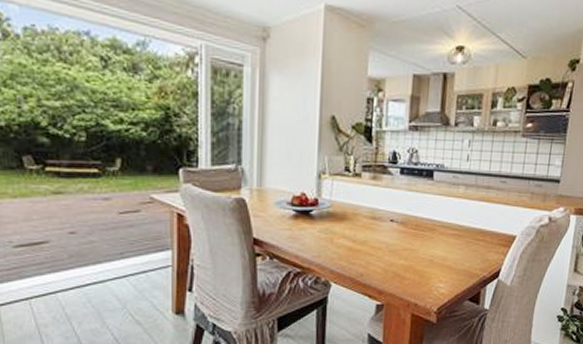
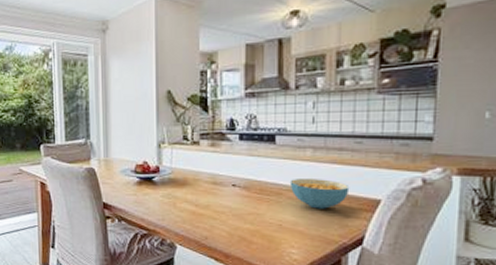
cereal bowl: none [442,215,493,244] -> present [289,179,350,209]

